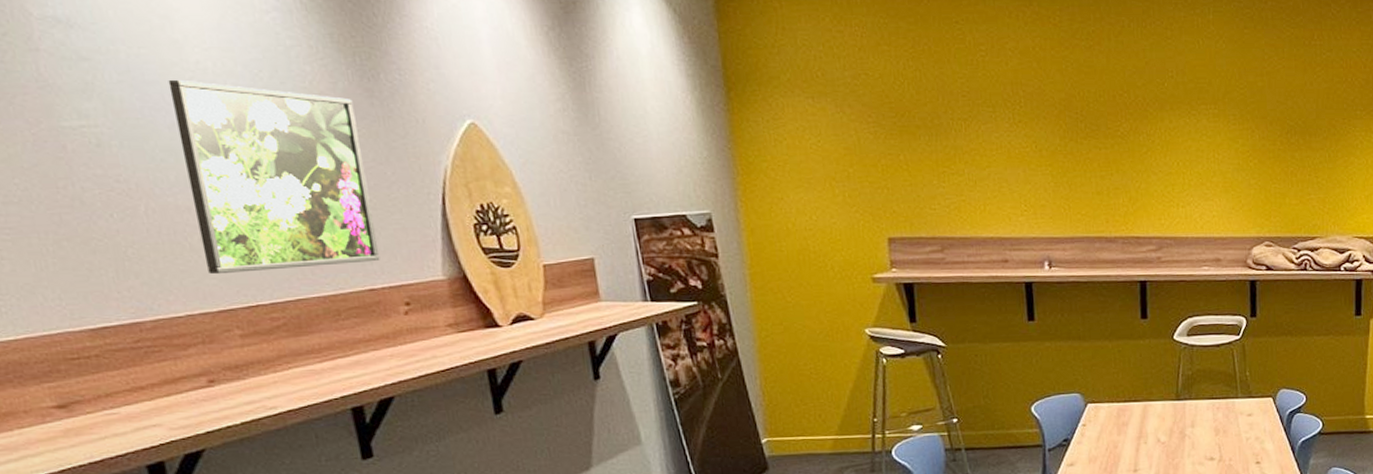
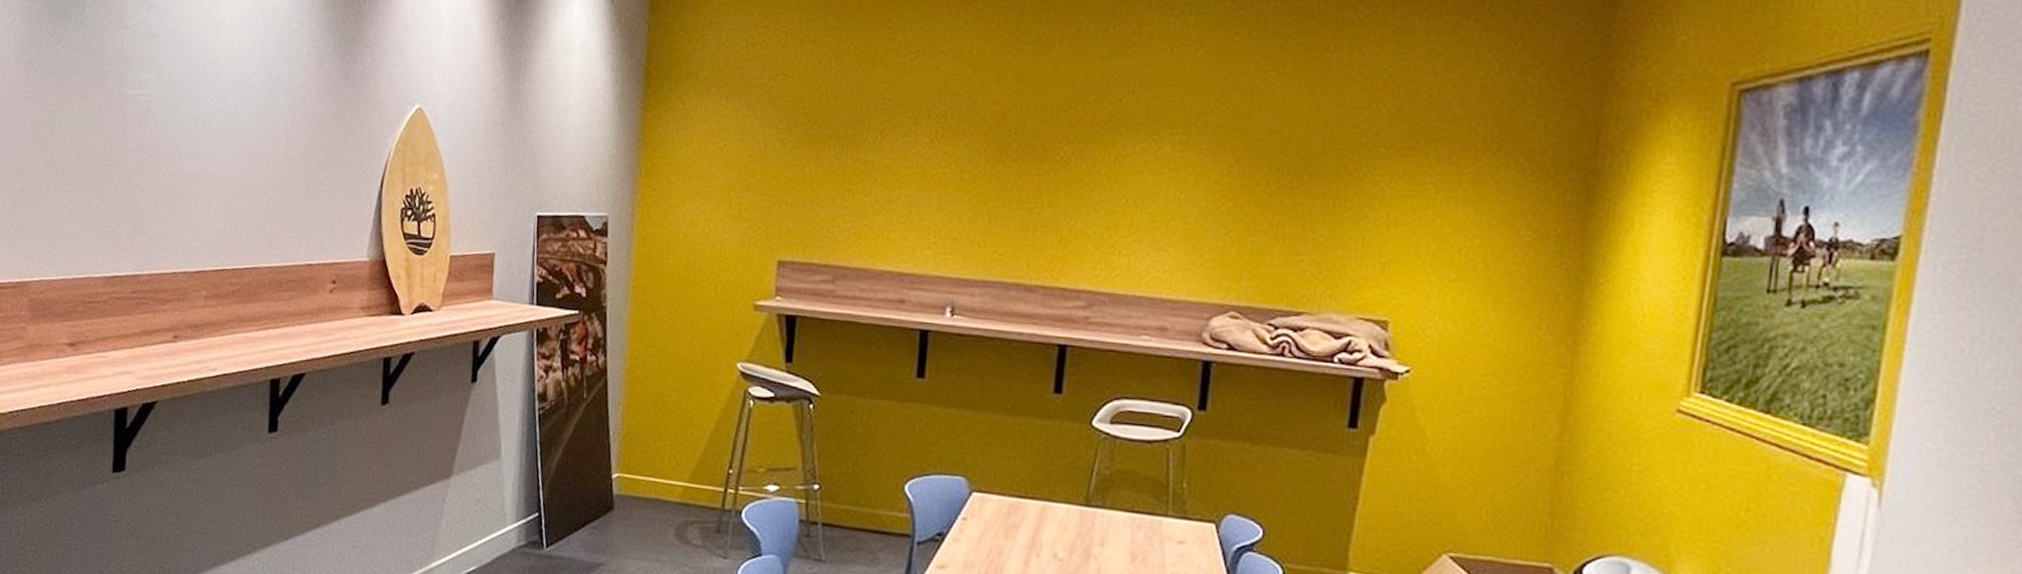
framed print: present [168,79,380,275] -> none [195,56,331,238]

